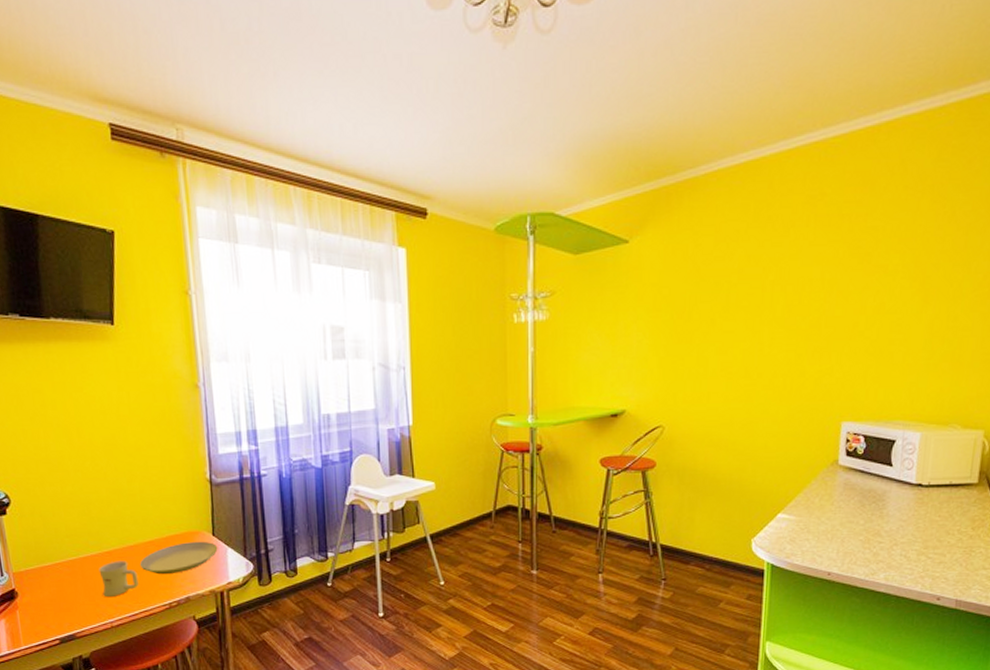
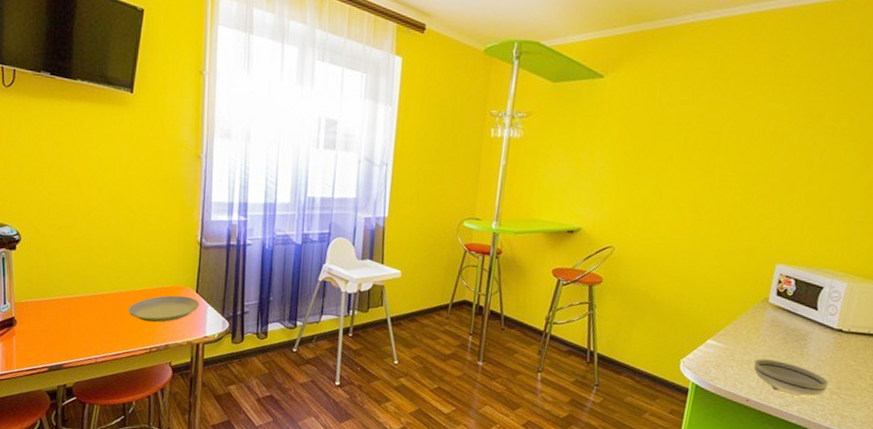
mug: present [99,560,139,596] -> none [91,304,125,336]
bowl: none [831,527,913,563] -> present [753,358,828,397]

